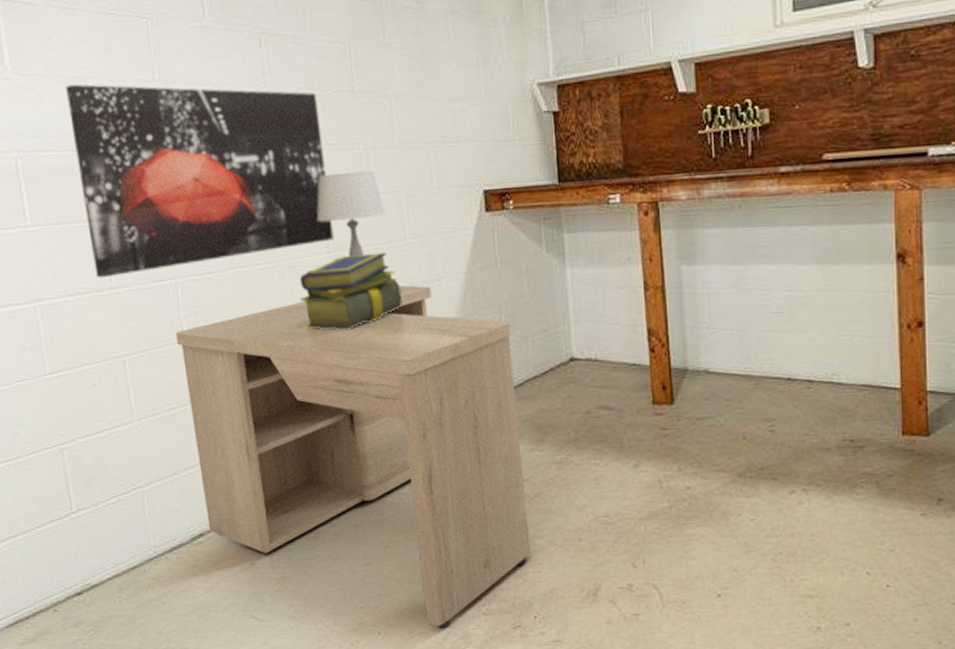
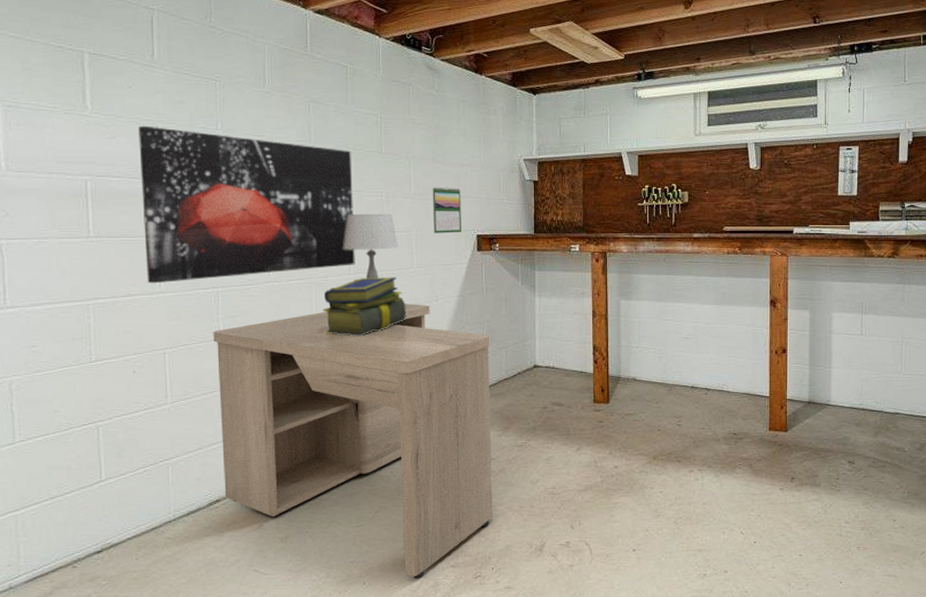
calendar: none [421,129,463,192] -> present [432,186,461,233]

